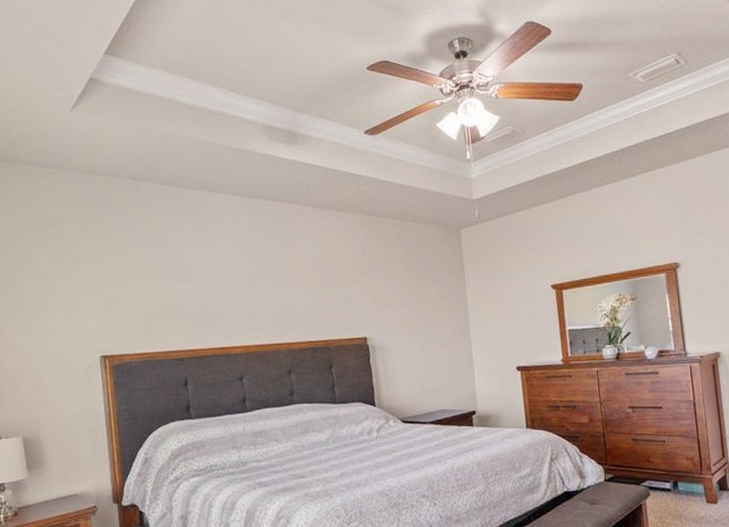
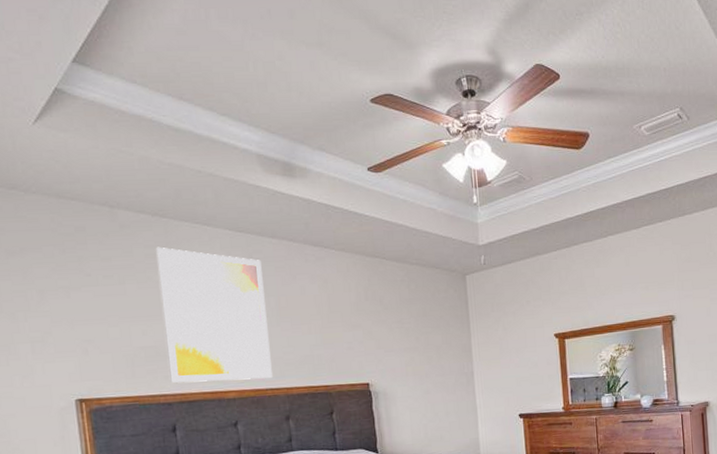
wall art: none [173,214,276,340] -> present [156,247,273,383]

